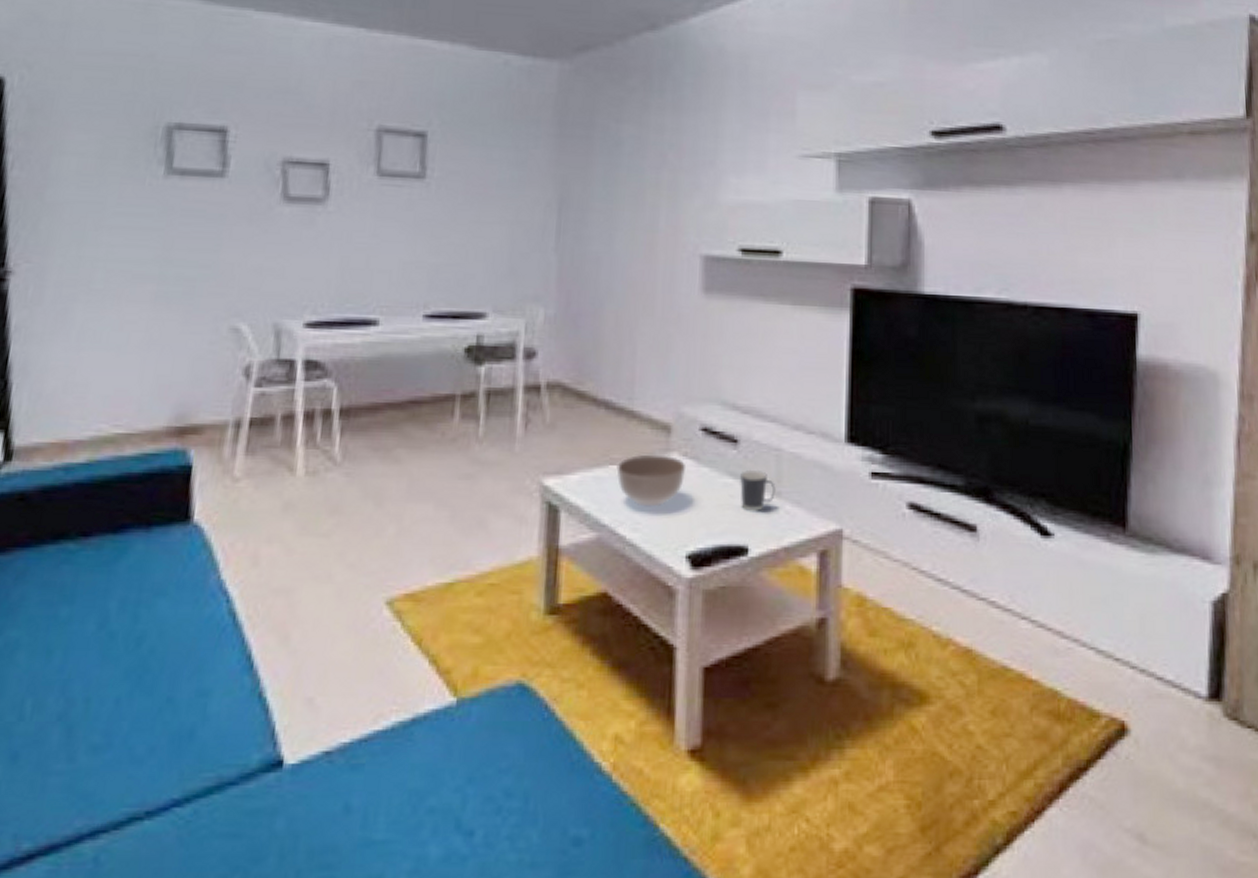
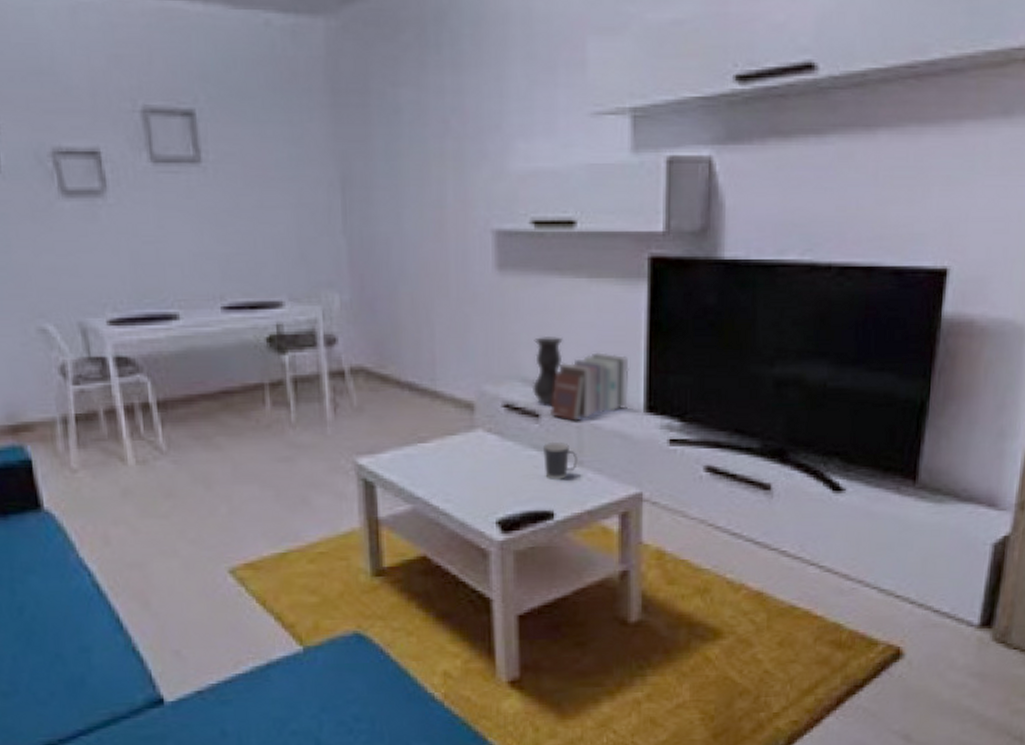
bowl: present [616,454,687,507] -> none [425,431,492,480]
vase: none [731,360,765,432] -> present [531,337,563,407]
books: none [748,379,831,448] -> present [549,352,629,421]

